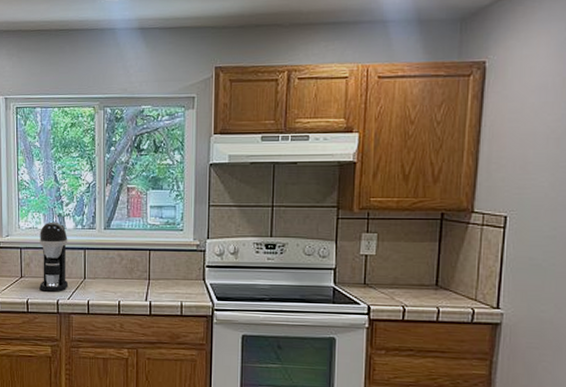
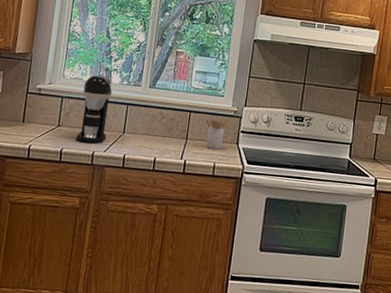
utensil holder: none [167,253,191,288] -> present [205,118,229,150]

